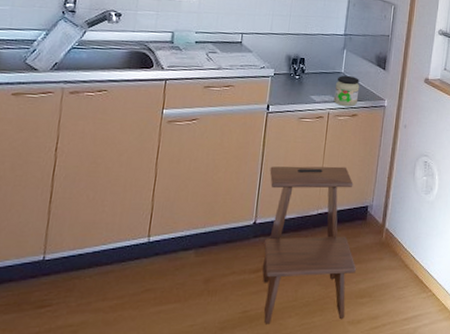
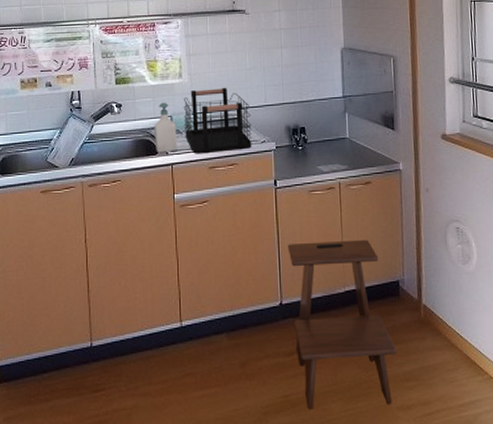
soap bottle: none [151,17,177,68] -> present [154,102,178,153]
dish rack: none [184,10,255,74] -> present [183,87,252,154]
jar: present [333,75,360,107] -> none [342,140,369,175]

